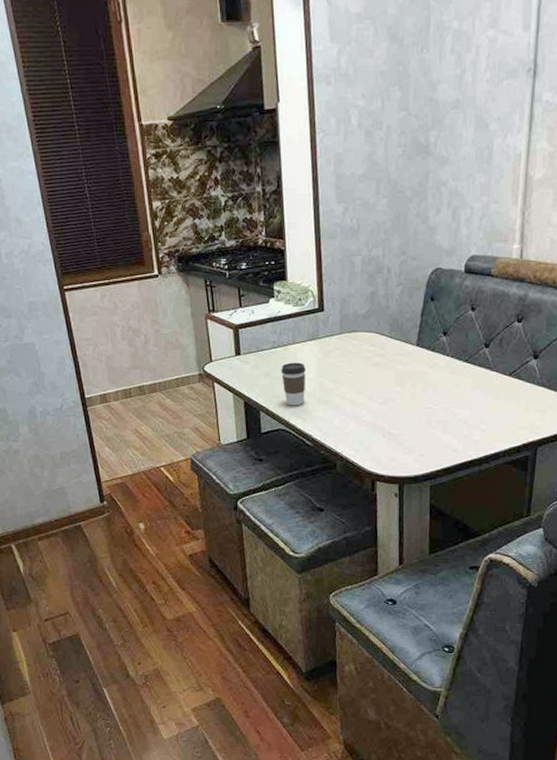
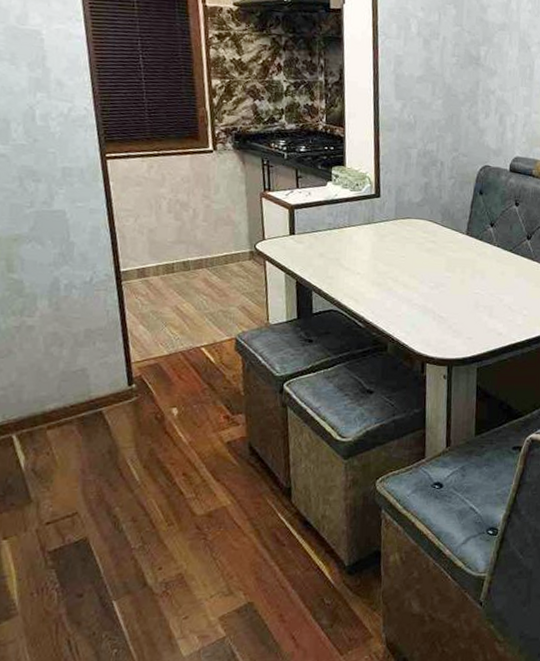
coffee cup: present [281,362,306,406] -> none [335,244,360,288]

